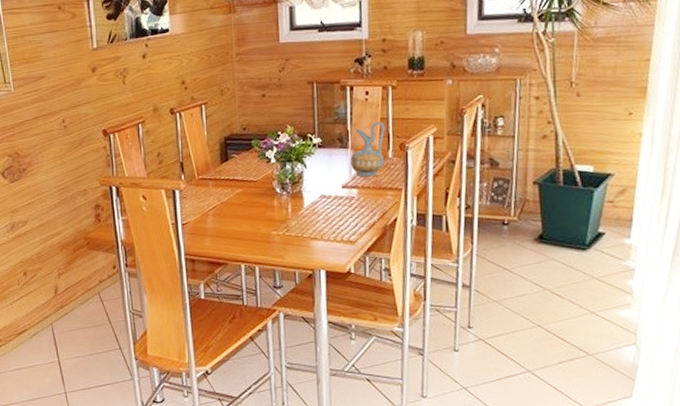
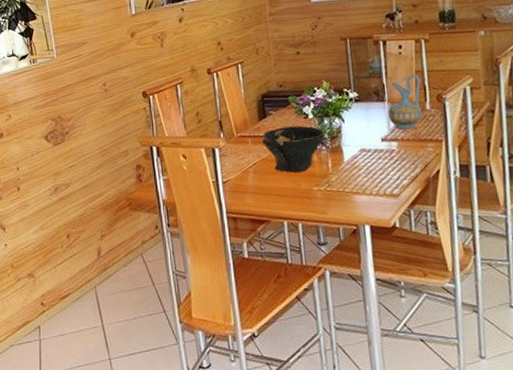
bowl: none [223,170,287,217] -> present [262,125,325,173]

